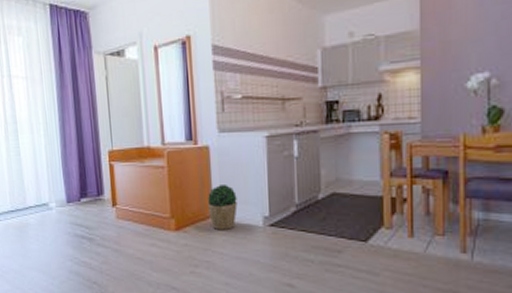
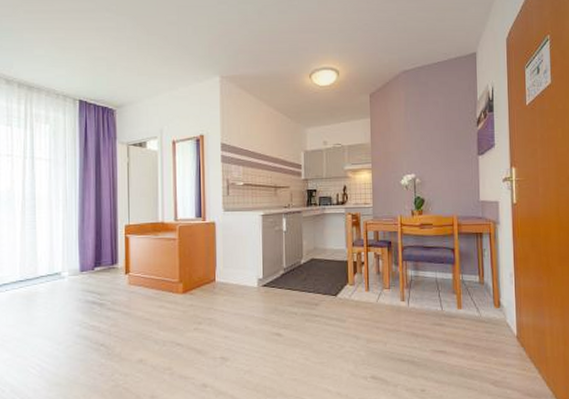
potted plant: present [208,185,238,229] -> none [213,254,237,291]

